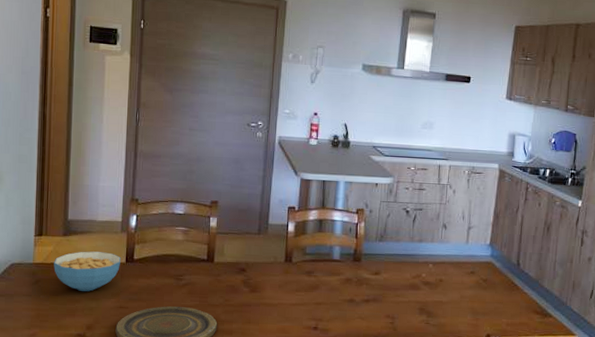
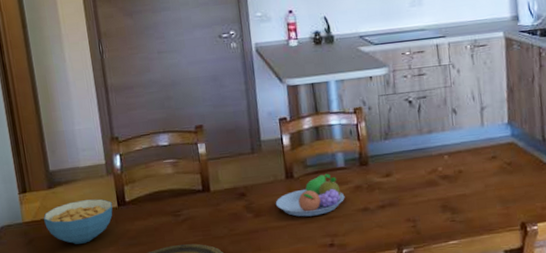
fruit bowl: none [272,263,335,300] -> present [276,173,345,217]

